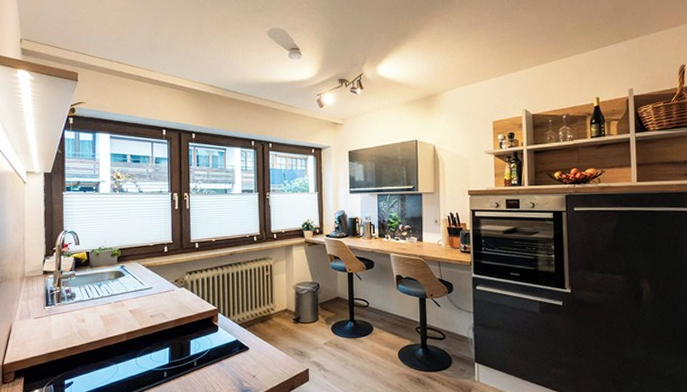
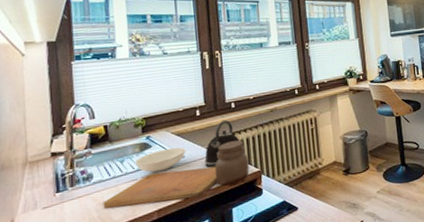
cutting board: none [82,299,179,327] -> present [103,166,217,208]
bowl: none [110,278,154,299] -> present [135,147,187,173]
kettle: none [169,258,201,301] -> present [204,119,240,168]
jar: none [177,279,208,320] -> present [214,140,249,187]

